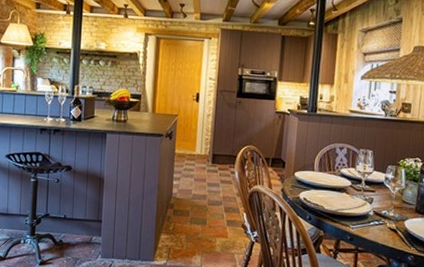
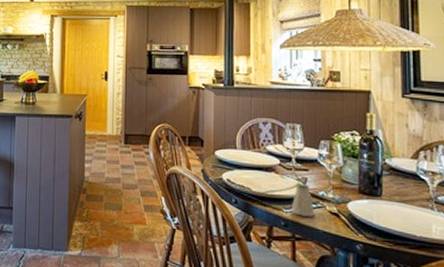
saltshaker: none [356,203,377,232] -> present [291,183,315,217]

